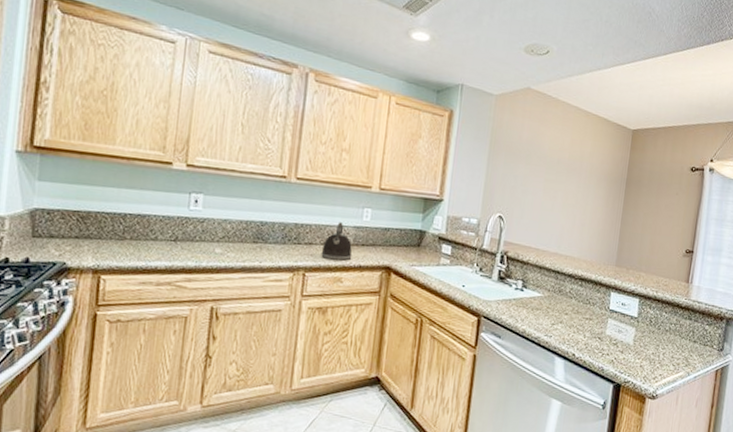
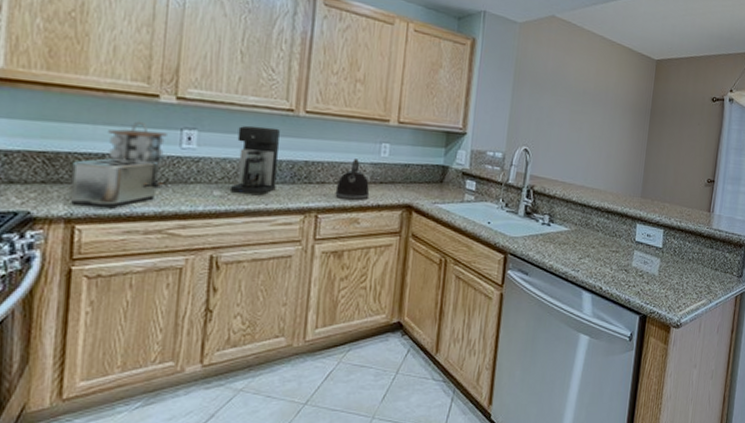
toaster: none [97,217,170,262] -> present [69,157,160,209]
spice rack: none [129,185,178,243] -> present [108,121,167,186]
coffee maker: none [229,190,274,254] -> present [229,125,280,196]

